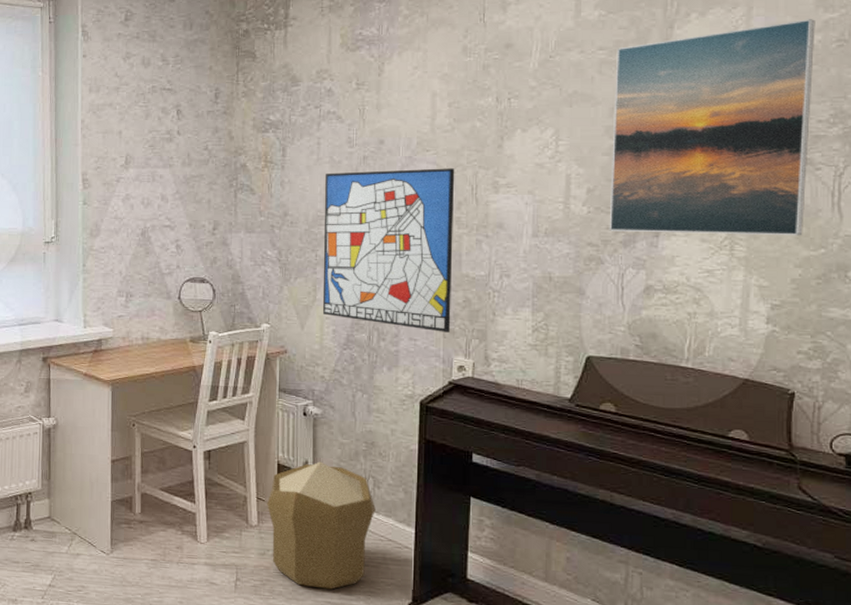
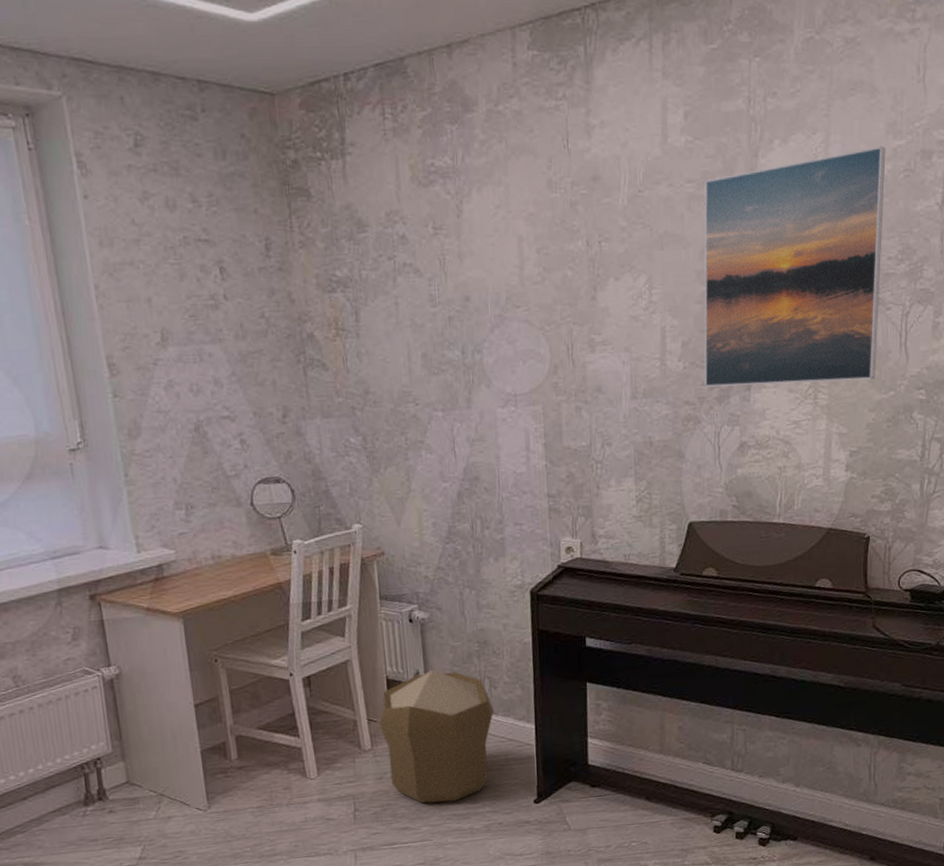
wall art: present [322,168,455,332] -> none [408,326,556,513]

